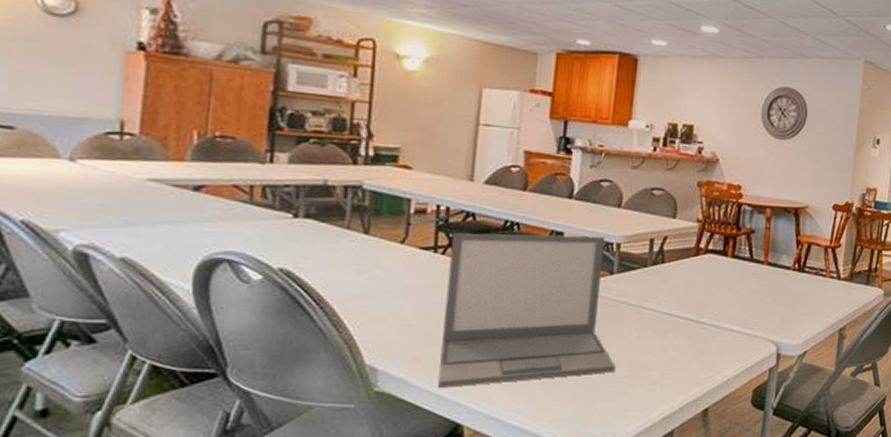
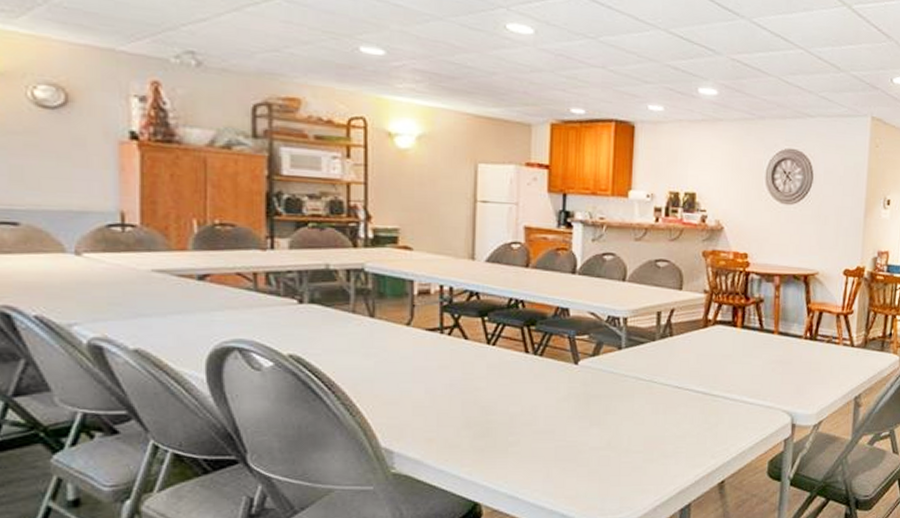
laptop: present [437,233,616,388] -> none [453,311,629,468]

